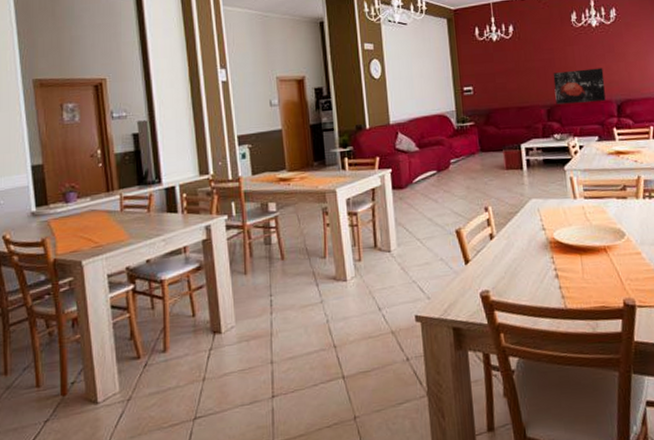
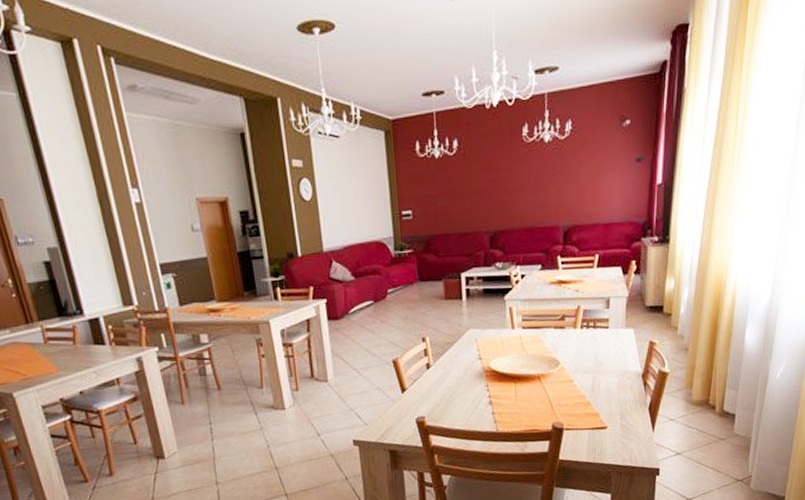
wall art: present [553,68,606,105] -> none [498,190,553,231]

